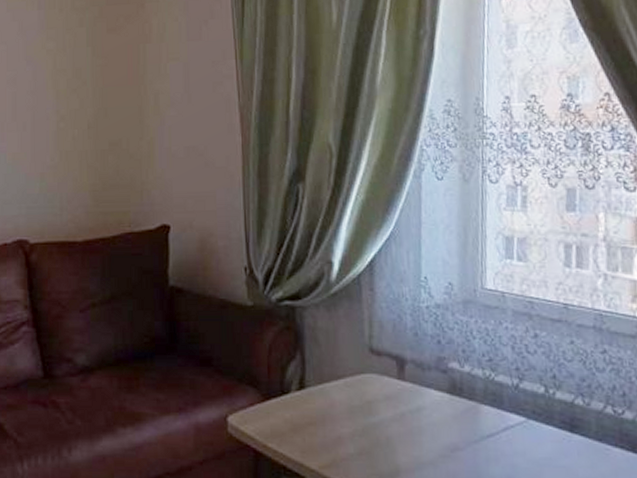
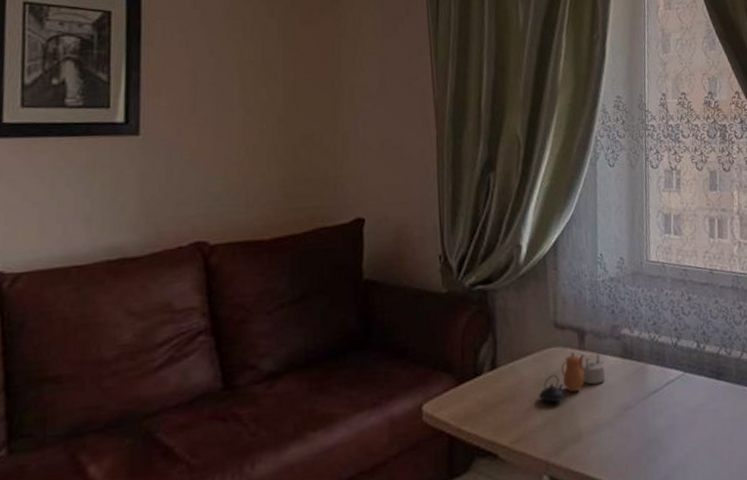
teapot: none [350,381,430,432] -> present [538,352,606,403]

